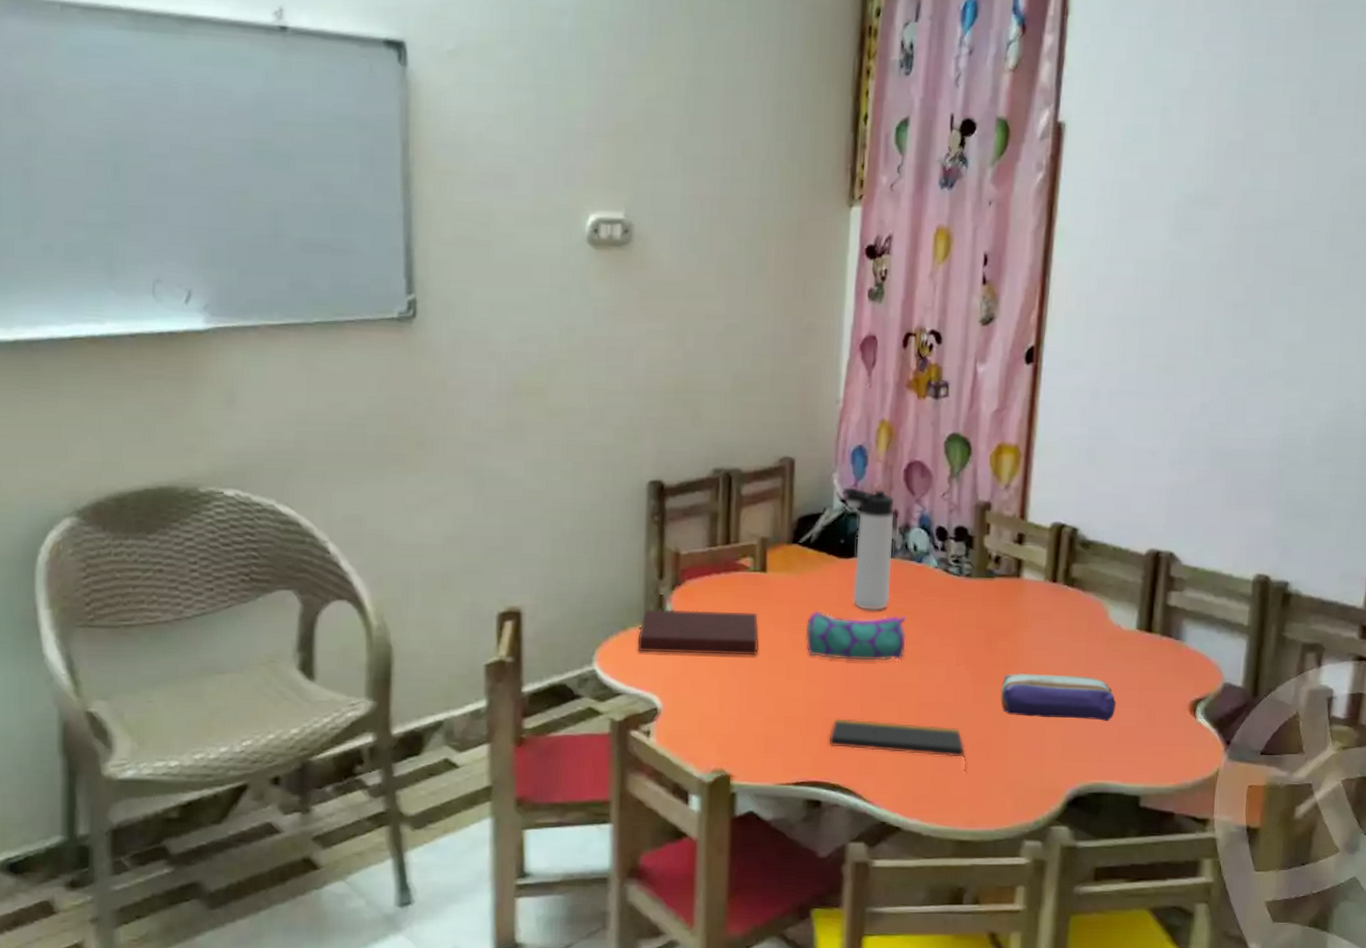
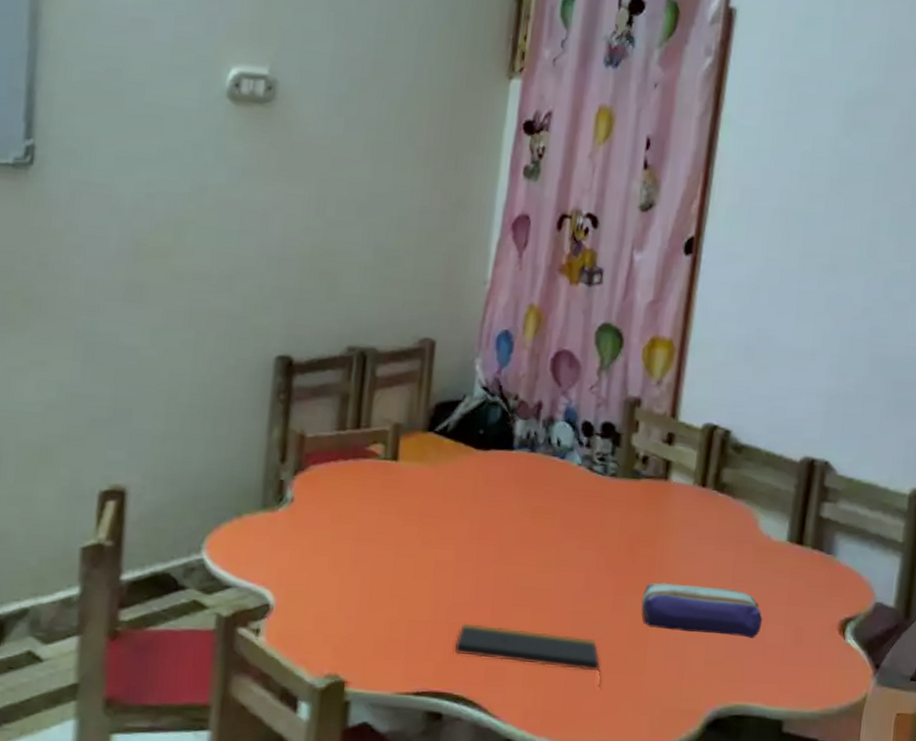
notebook: present [637,608,759,656] -> none [251,494,386,551]
pencil case: present [805,610,907,661] -> none [435,505,546,563]
thermos bottle: present [842,487,895,611] -> none [484,374,539,509]

